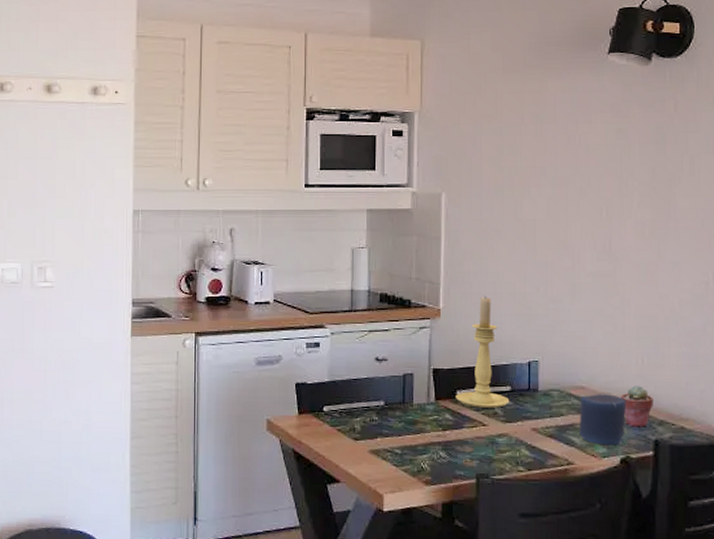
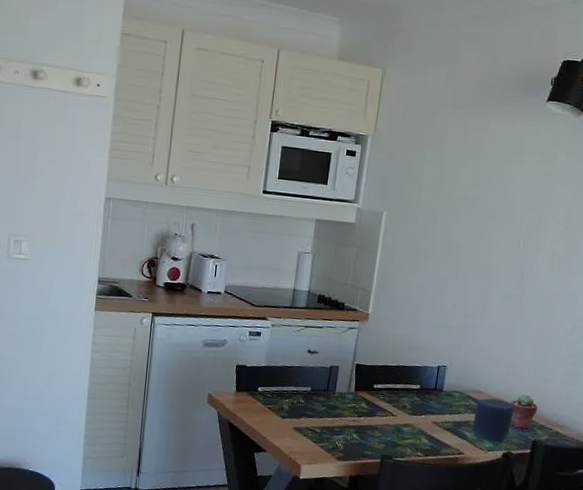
candle holder: present [456,296,510,408] -> none [372,306,418,403]

